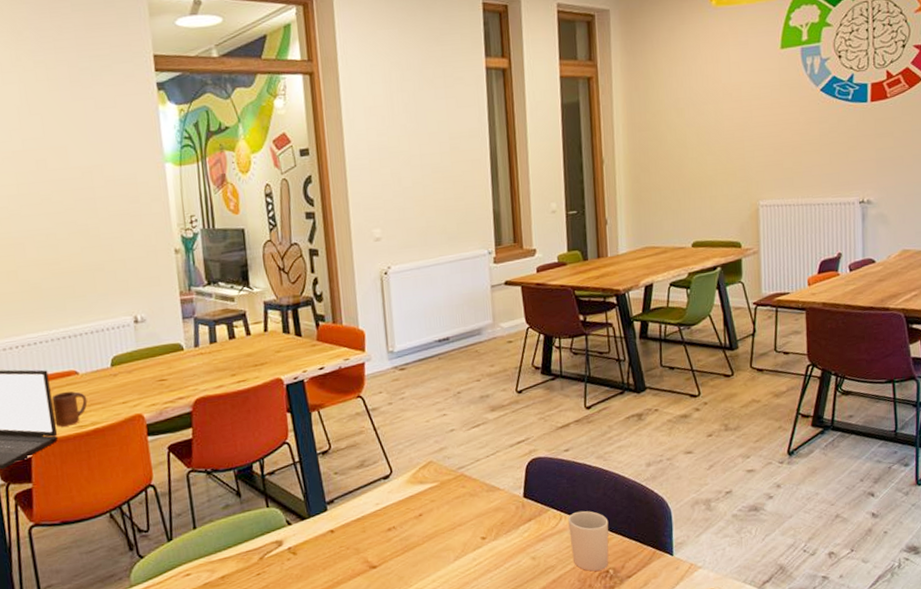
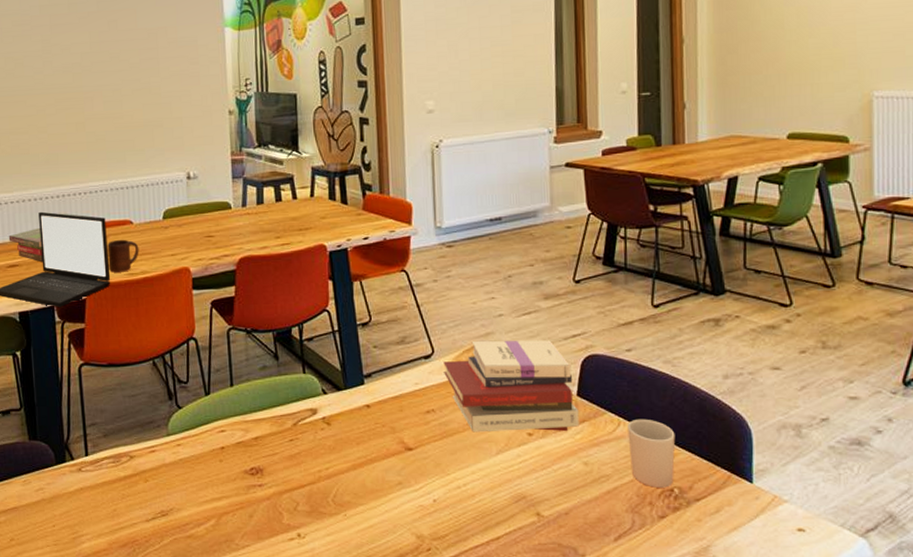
books: none [401,449,527,543] -> present [443,340,579,433]

